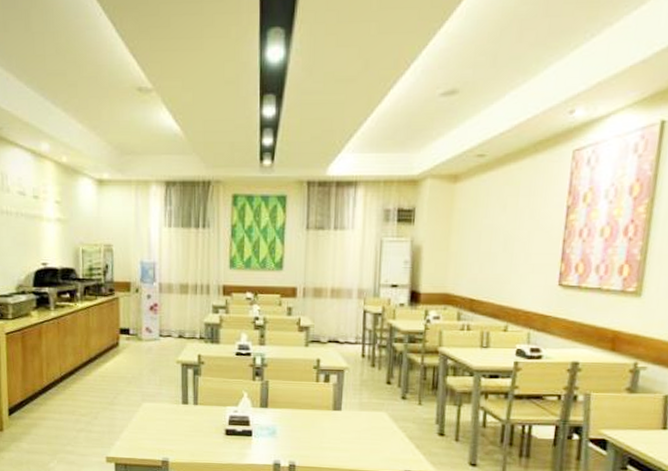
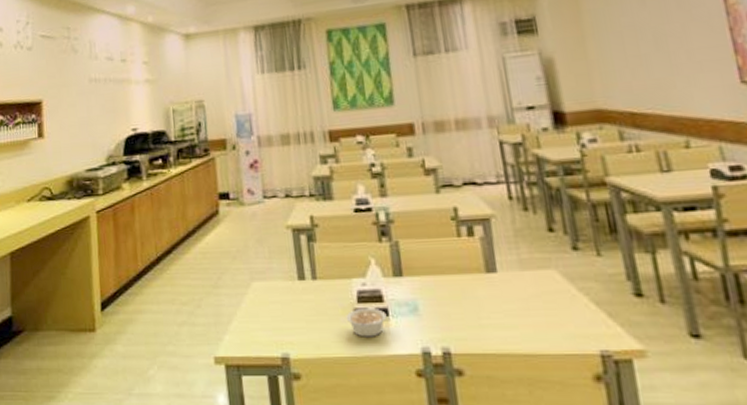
legume: none [218,429,253,451] -> present [346,307,390,337]

